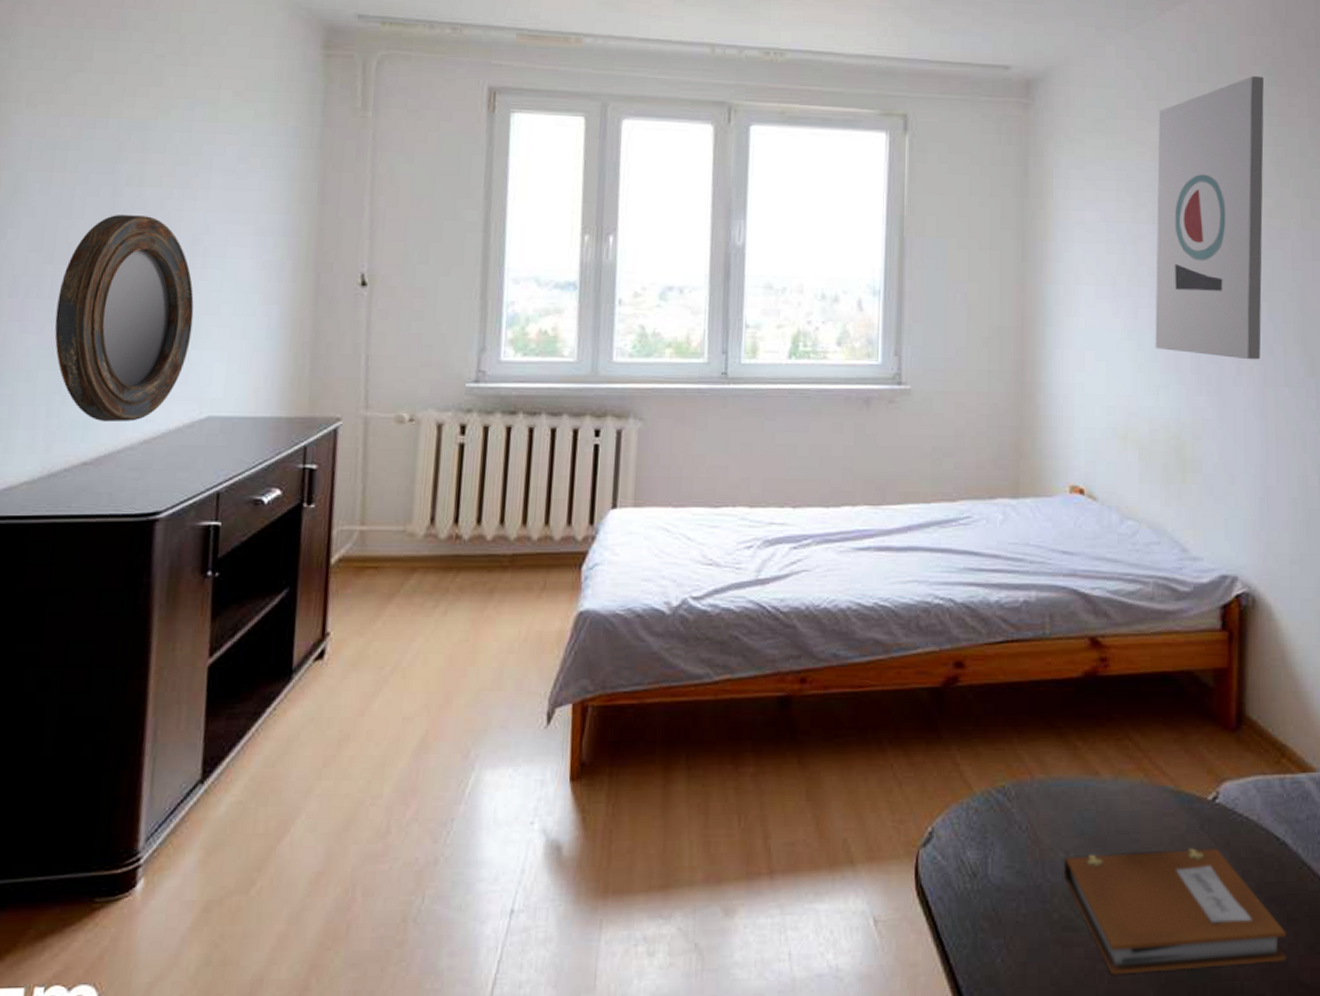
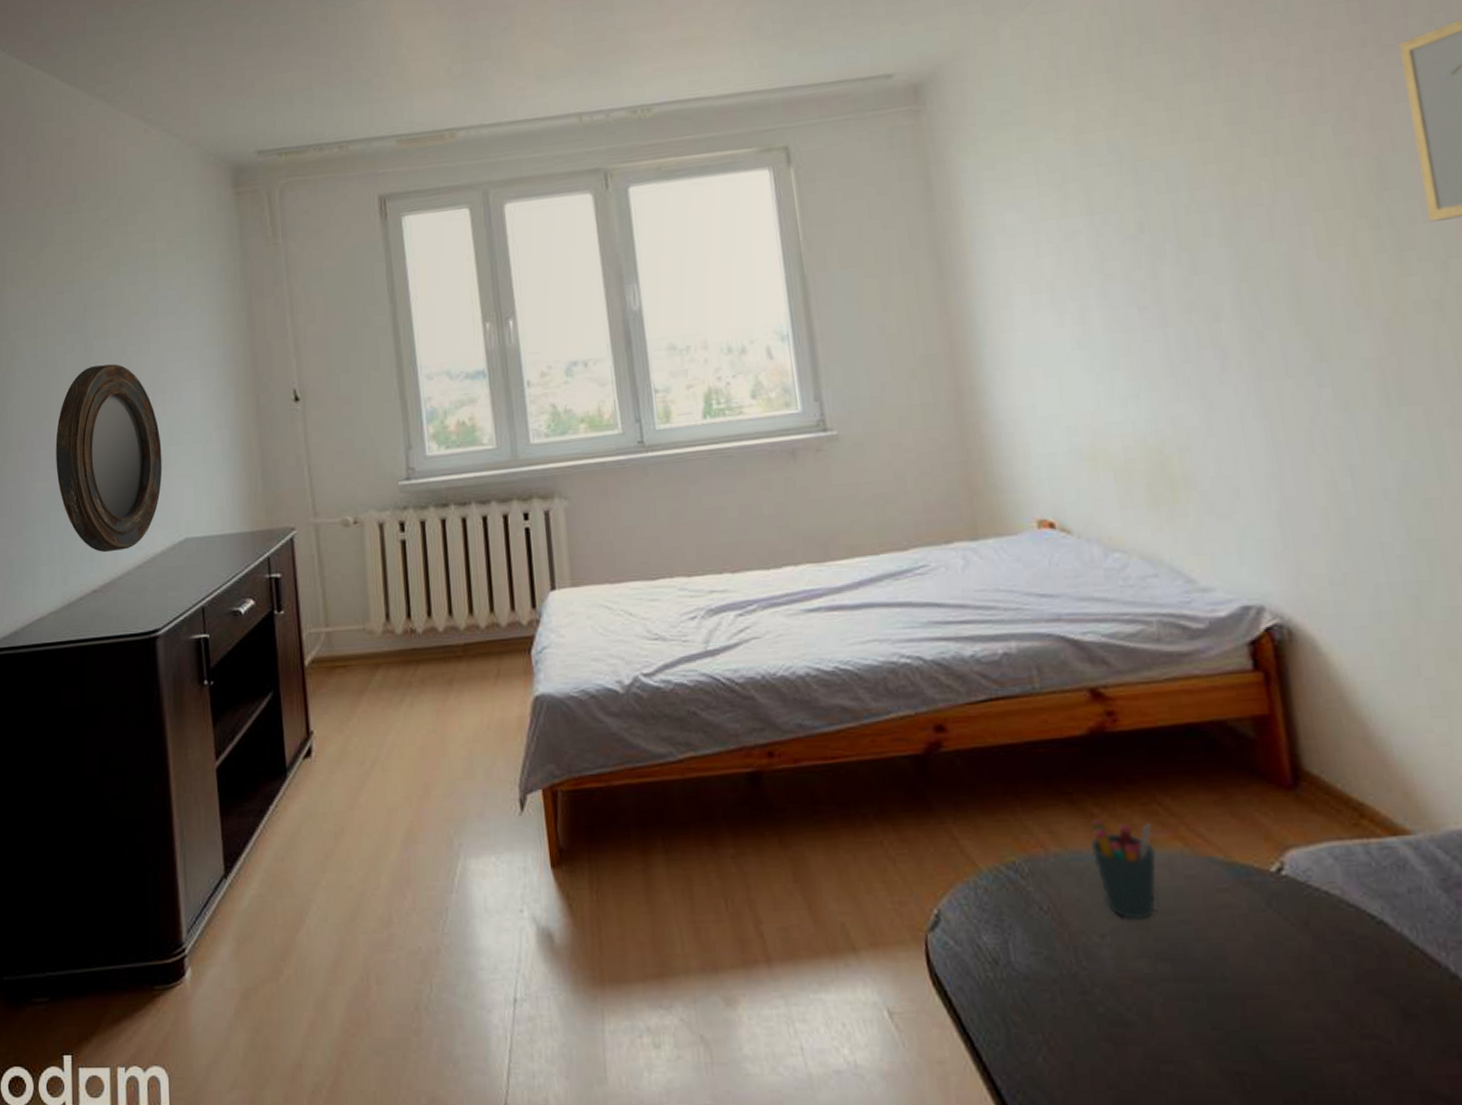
notebook: present [1063,847,1287,975] -> none [1099,928,1411,1079]
pen holder: none [1069,752,1121,838] -> present [1090,820,1157,919]
wall art: present [1155,75,1264,360] -> none [1074,26,1250,355]

